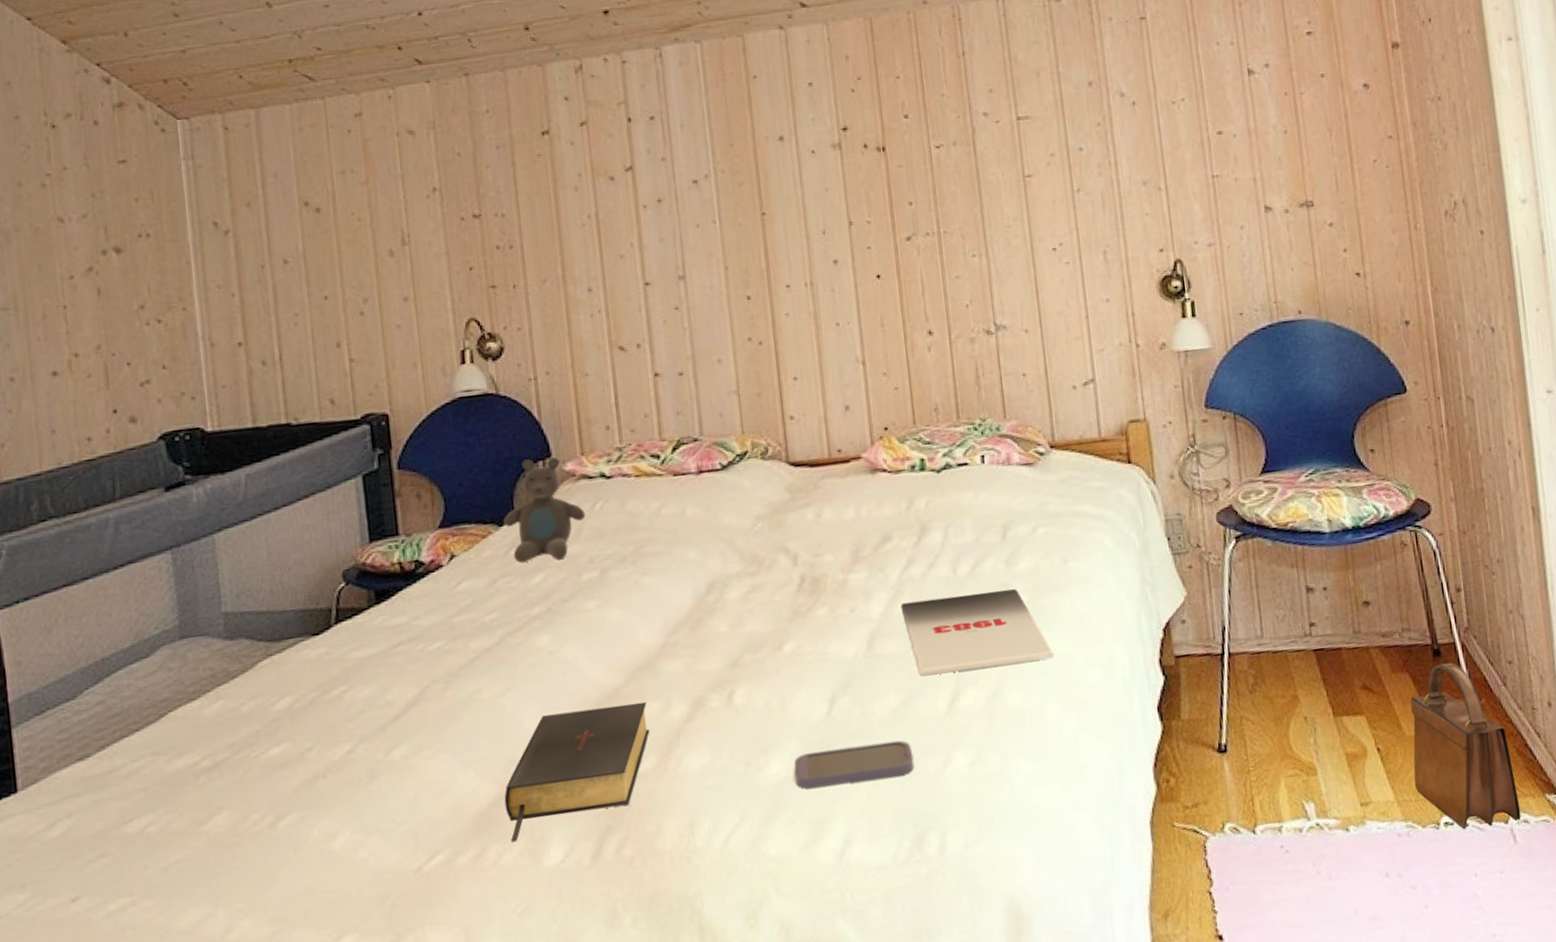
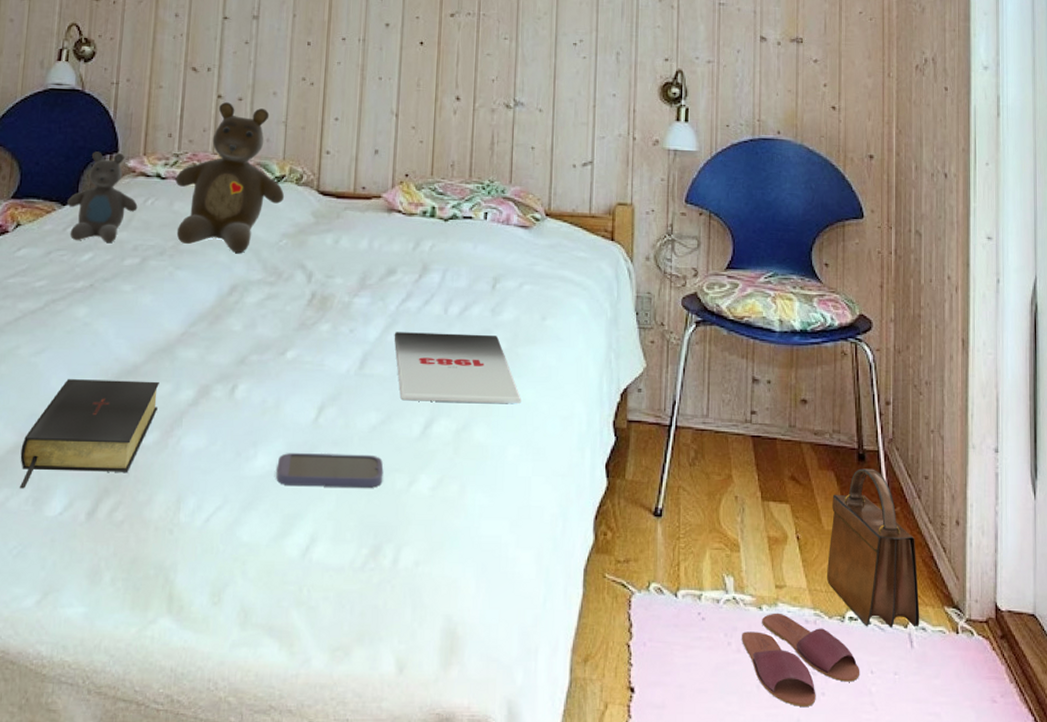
teddy bear: none [622,379,751,547] -> present [175,102,285,253]
slippers: none [1331,831,1464,925] -> present [742,613,860,706]

